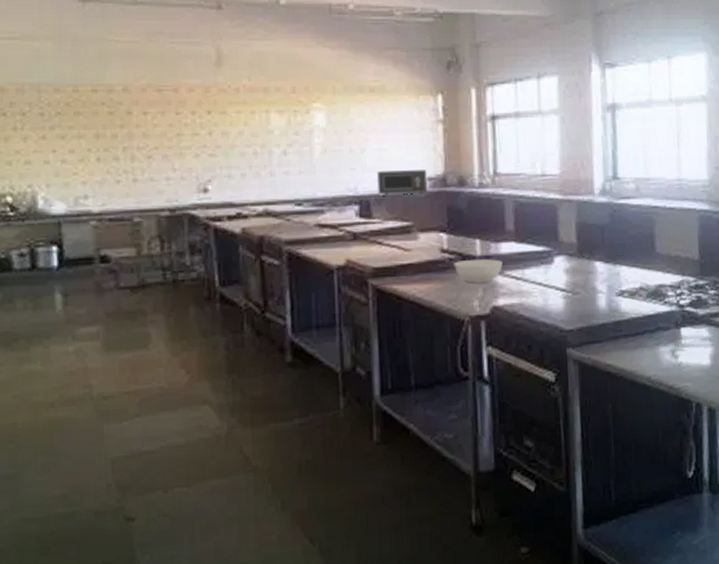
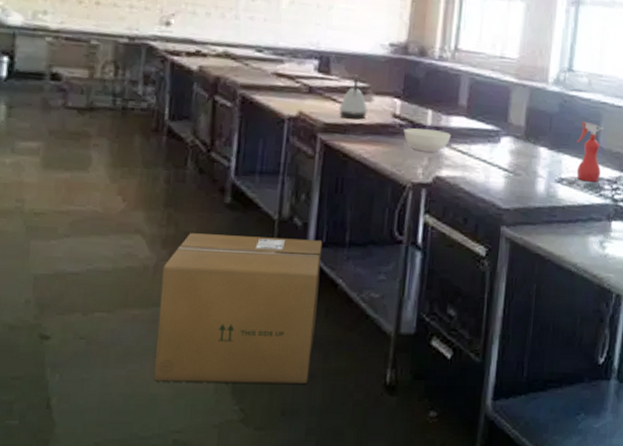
box: none [235,387,394,550] -> present [154,233,323,384]
microwave: present [377,170,428,196] -> none [339,30,390,59]
kettle: none [385,214,415,260] -> present [338,75,368,120]
spray bottle: none [632,229,662,291] -> present [576,122,604,182]

